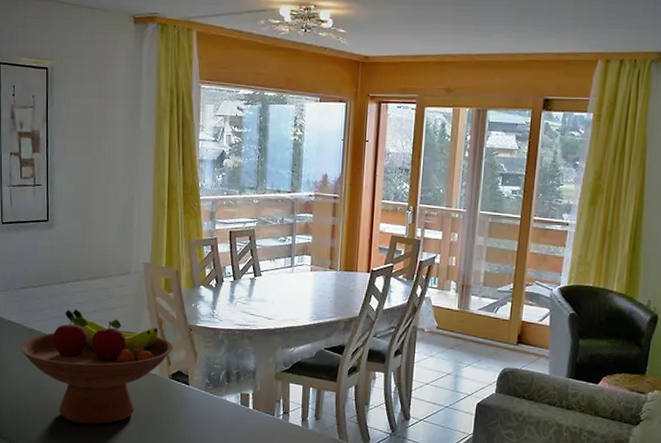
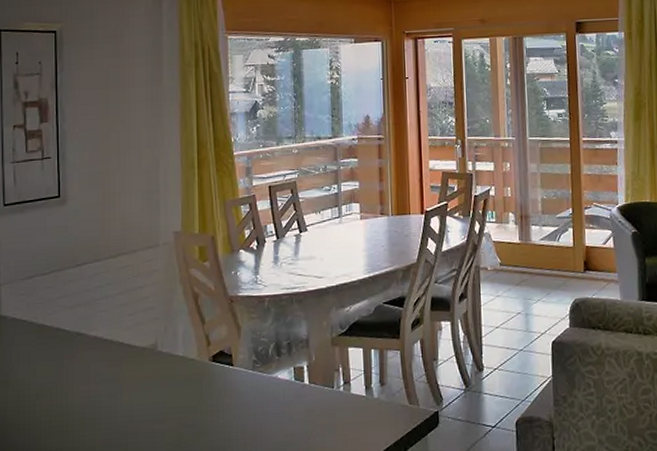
fruit bowl: present [19,309,173,424] -> none [27,294,212,432]

